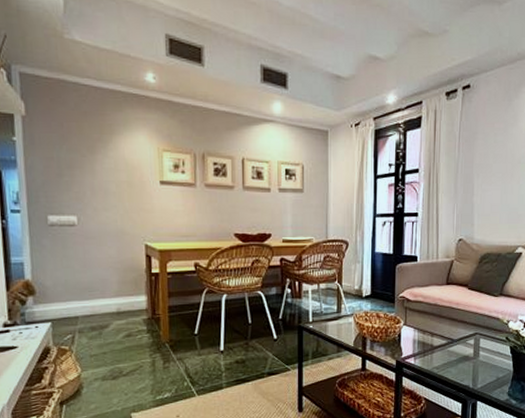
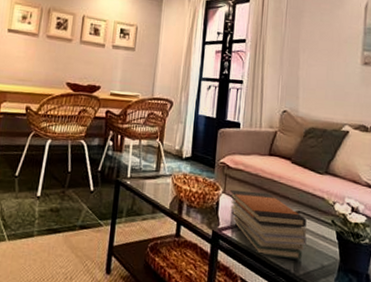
book stack: none [411,320,484,377] -> present [230,189,307,260]

